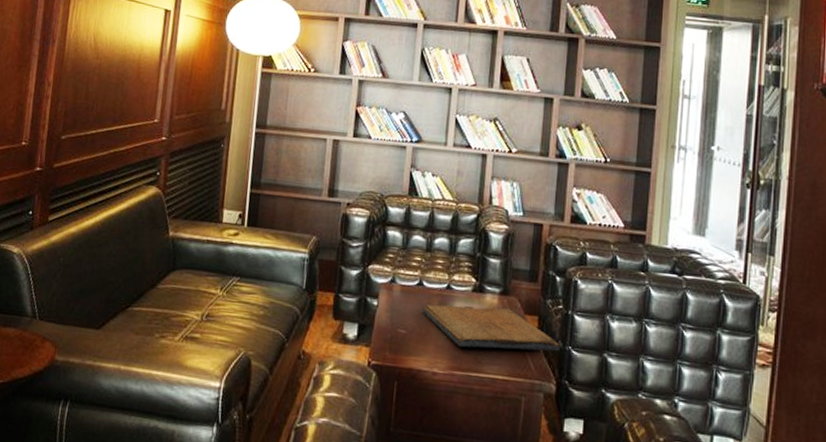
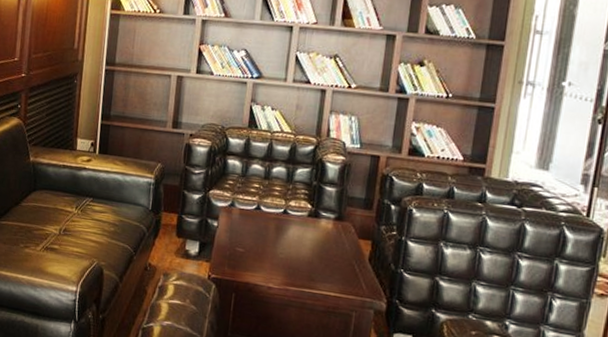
religious icon: present [422,304,561,352] -> none [259,227,393,274]

